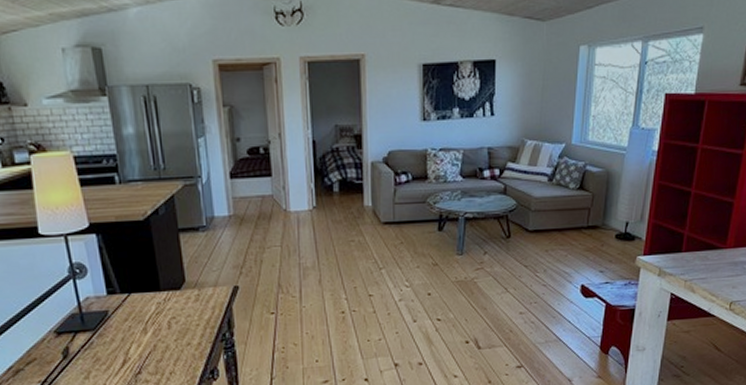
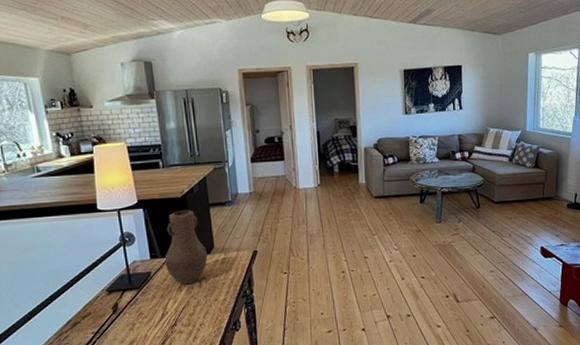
vase: none [124,236,178,326] -> present [164,210,208,285]

